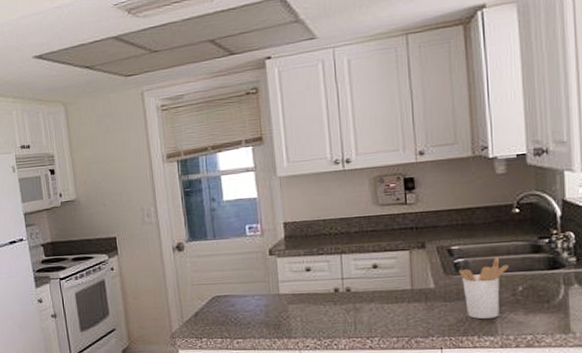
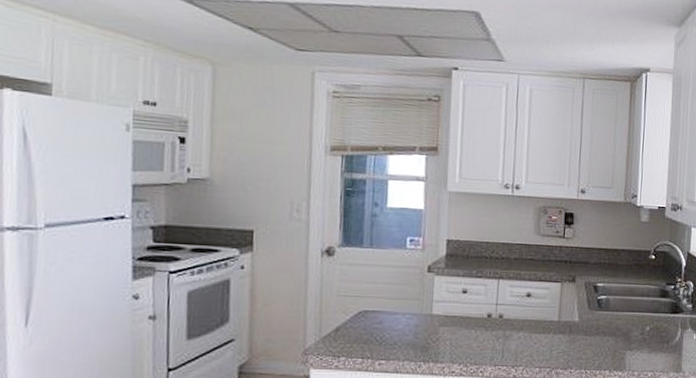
utensil holder: present [459,257,509,320] -> none [600,297,642,355]

